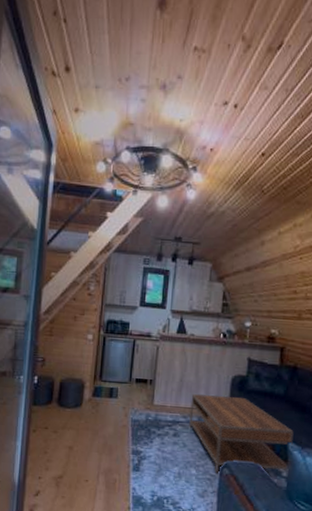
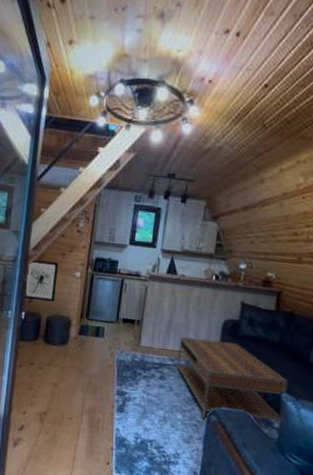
wall art: none [36,323,70,365] -> present [23,258,58,302]

